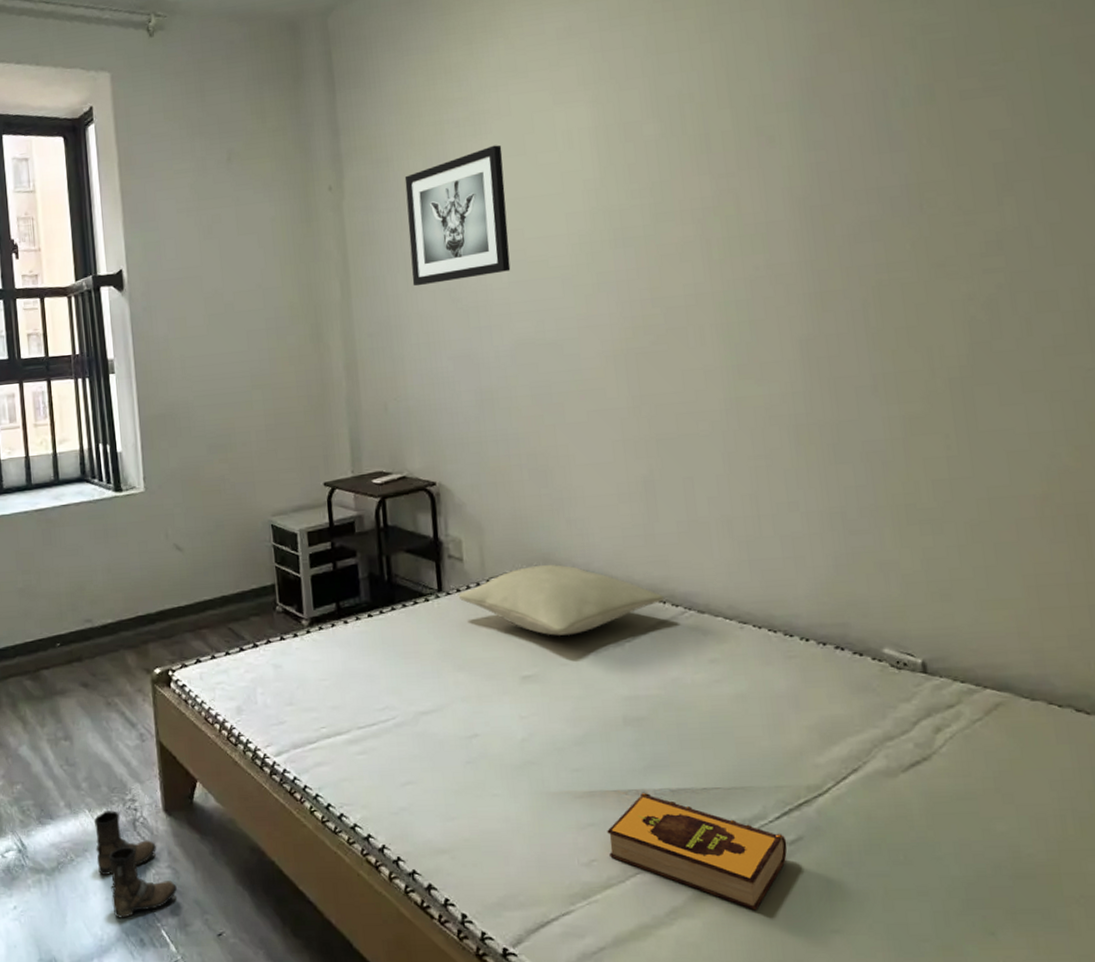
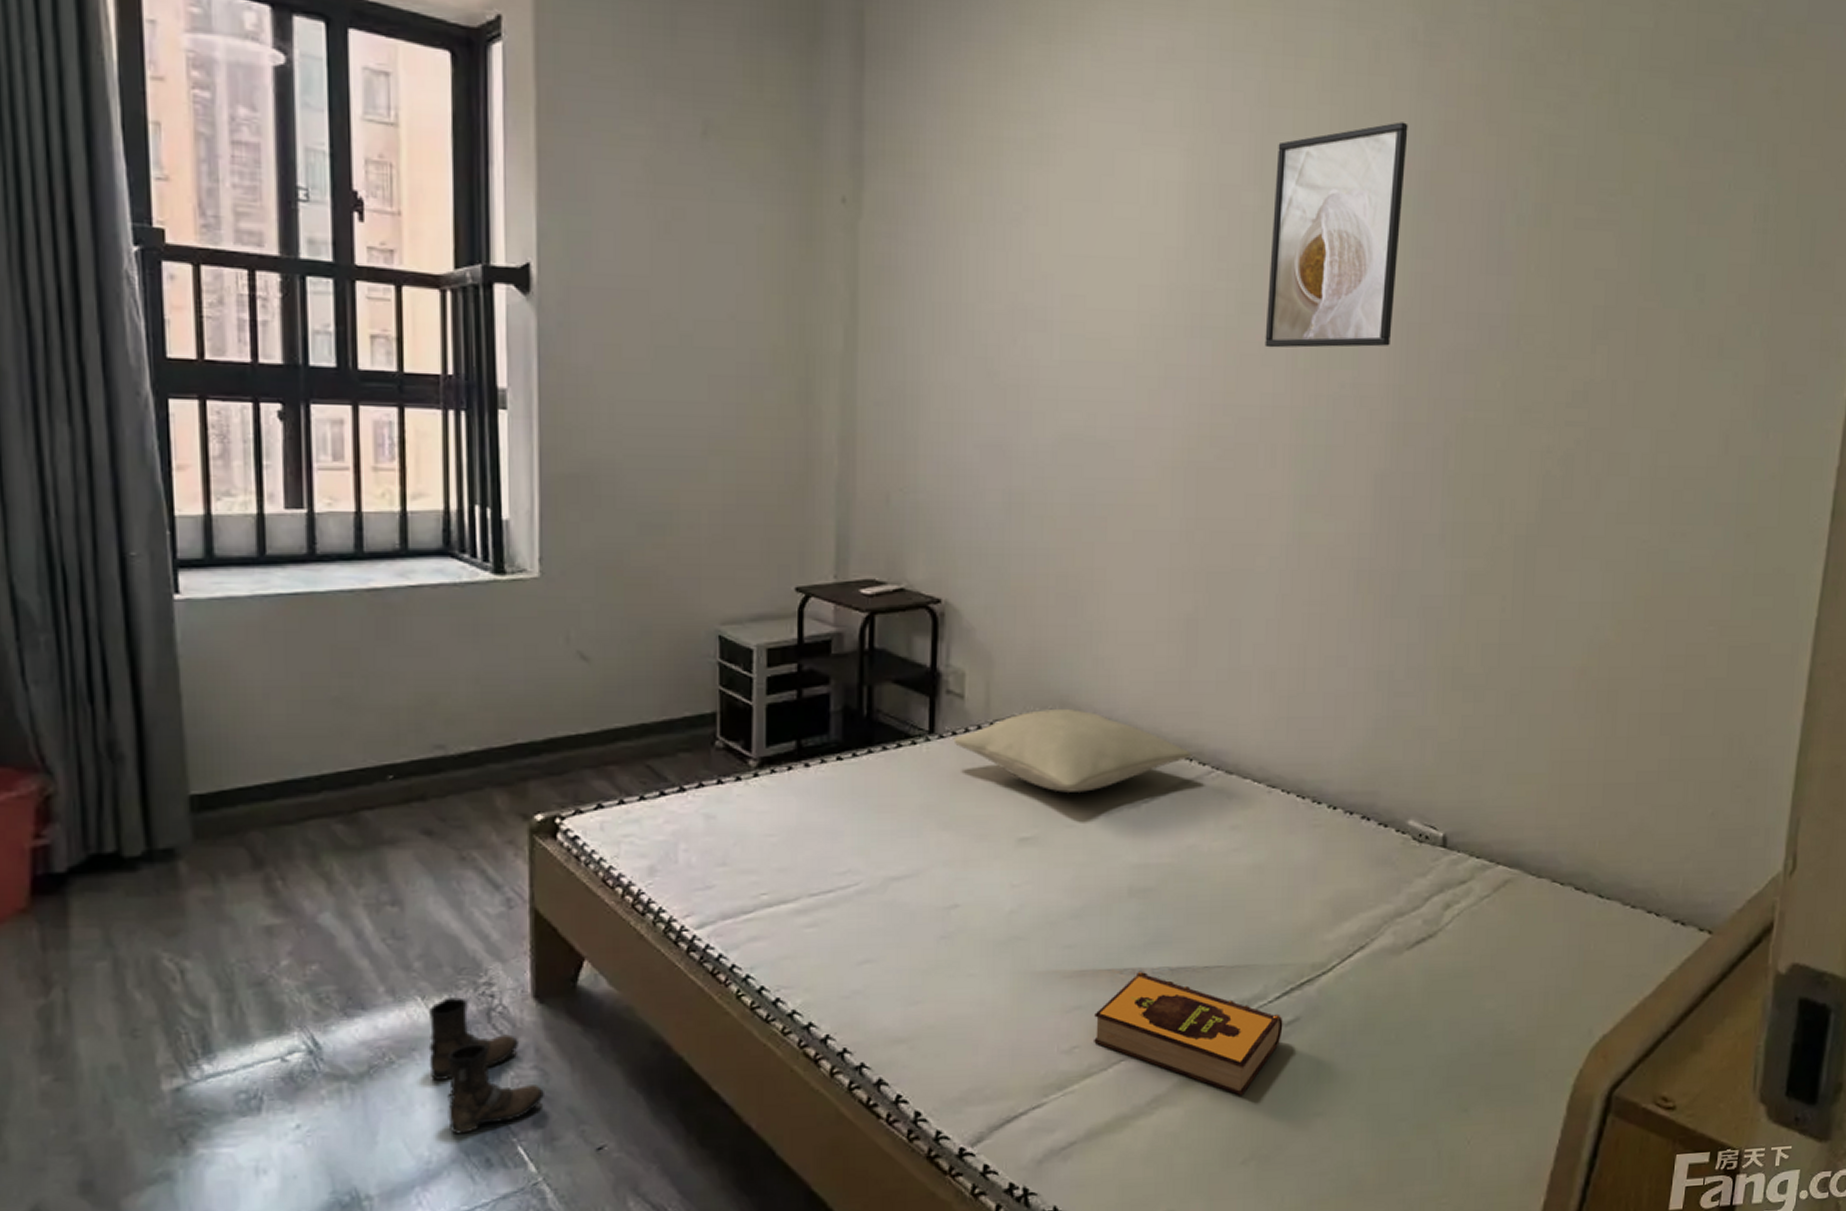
wall art: present [404,145,511,286] -> none [939,182,1072,349]
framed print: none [669,42,796,247] -> present [1264,122,1408,348]

